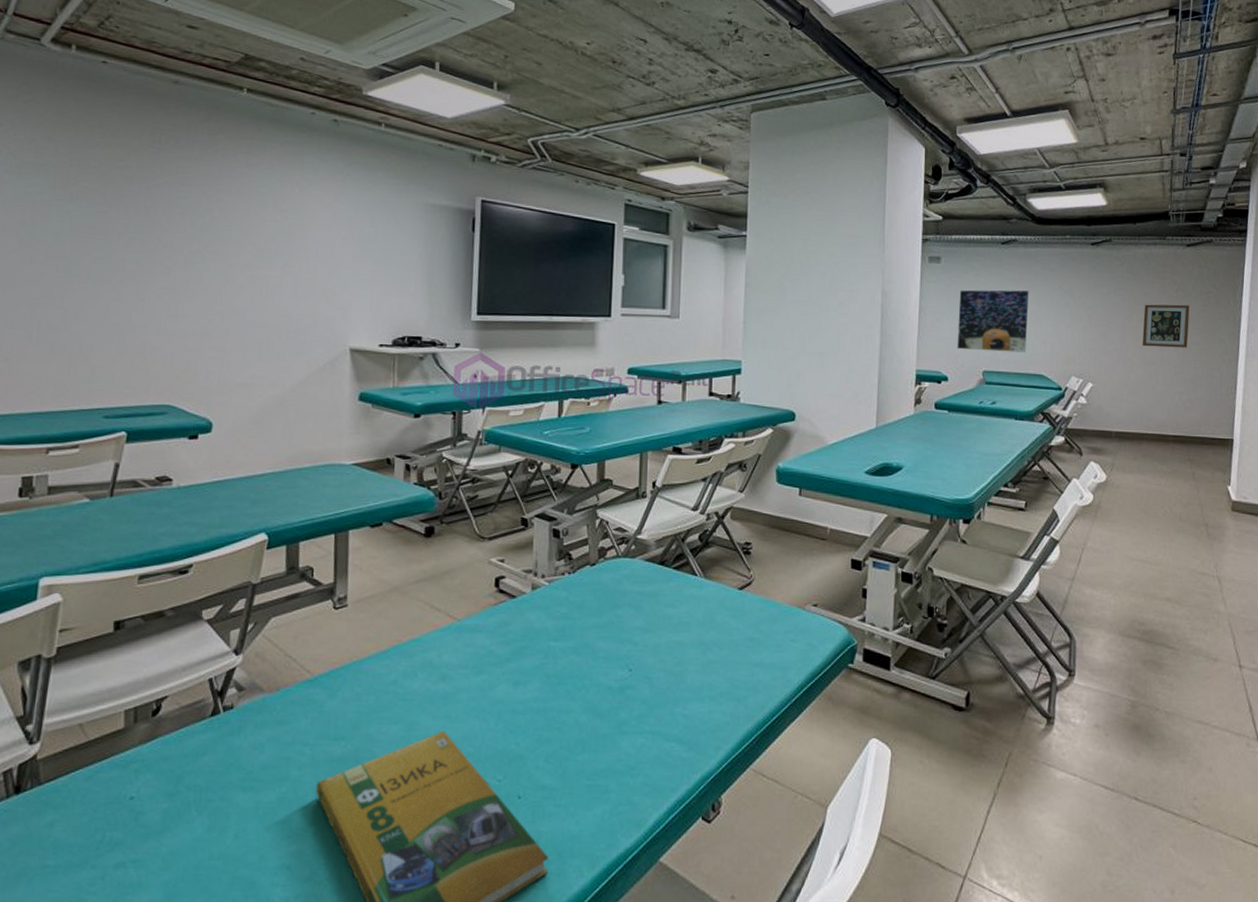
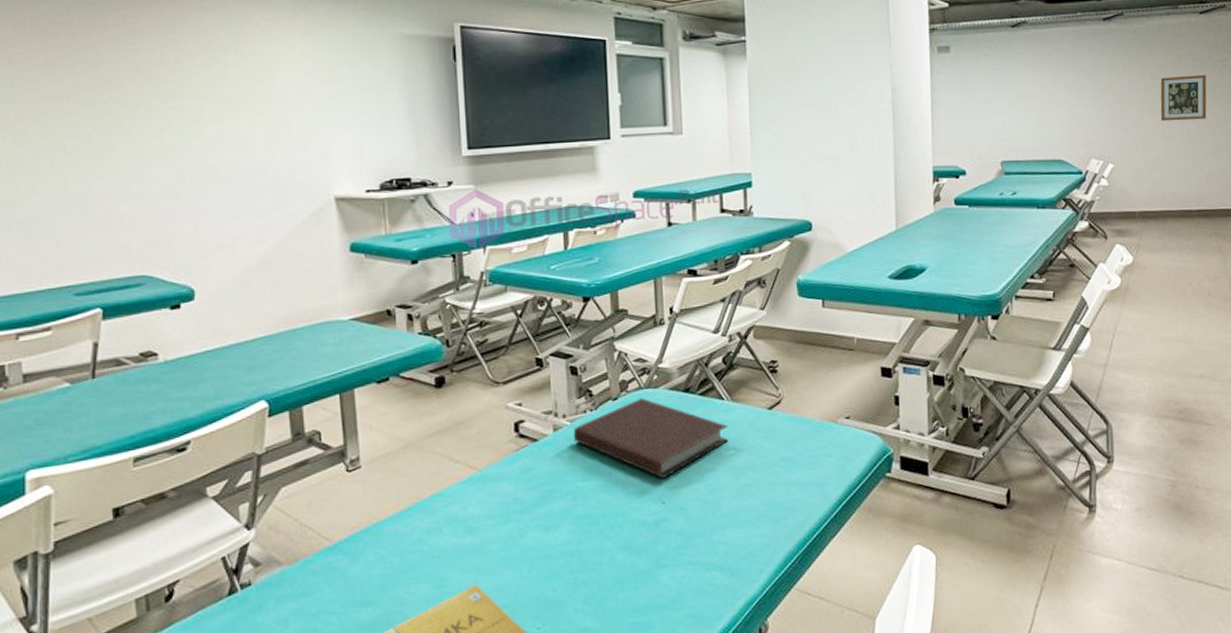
notebook: none [550,566,699,646] -> present [573,398,729,478]
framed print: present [957,289,1029,353] -> none [971,73,1044,142]

